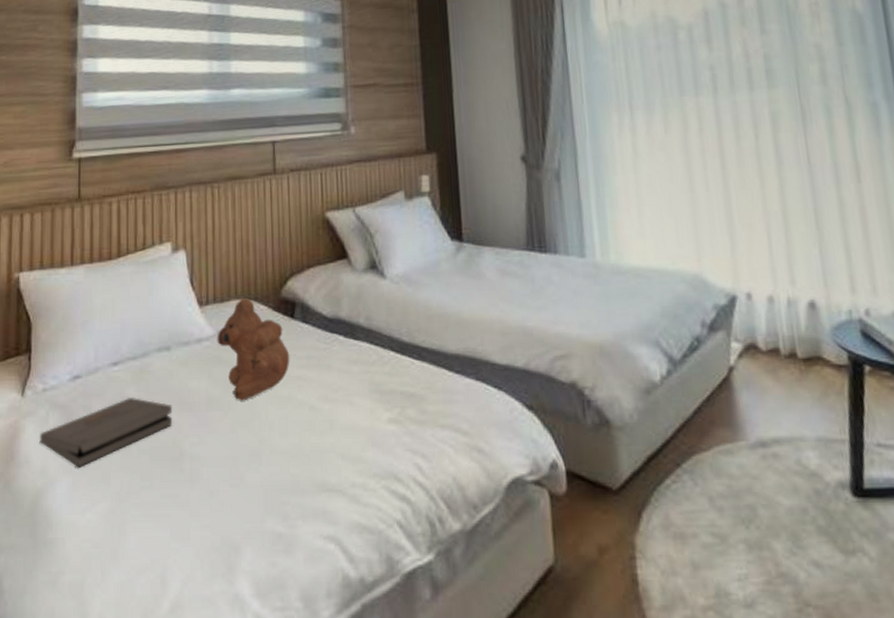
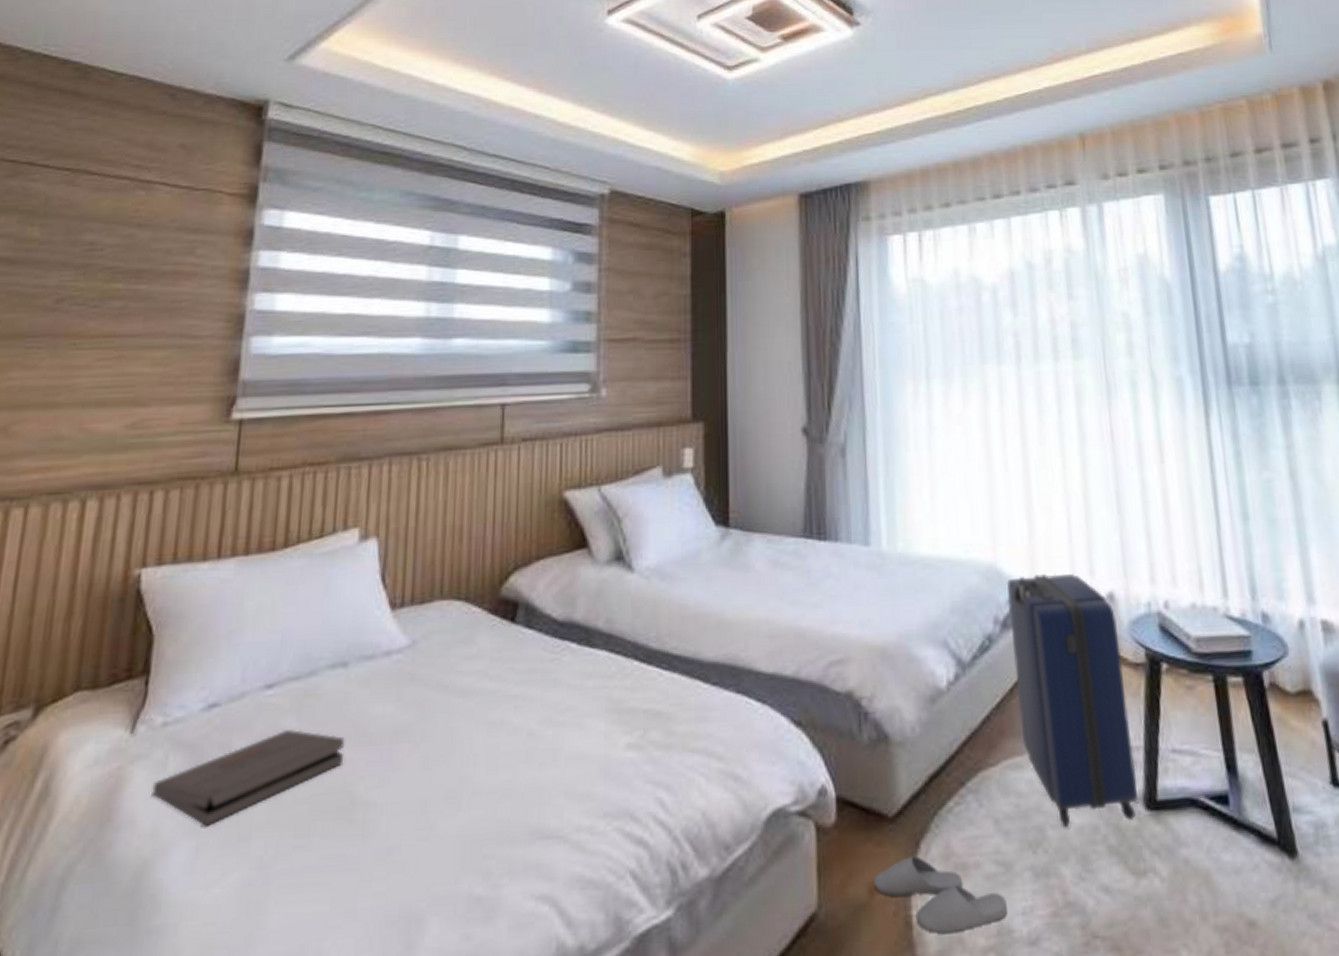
teddy bear: present [217,297,290,400] -> none [411,597,507,728]
slippers: none [602,524,724,592] -> present [873,856,1007,935]
suitcase: none [711,283,844,507] -> present [1006,574,1137,827]

